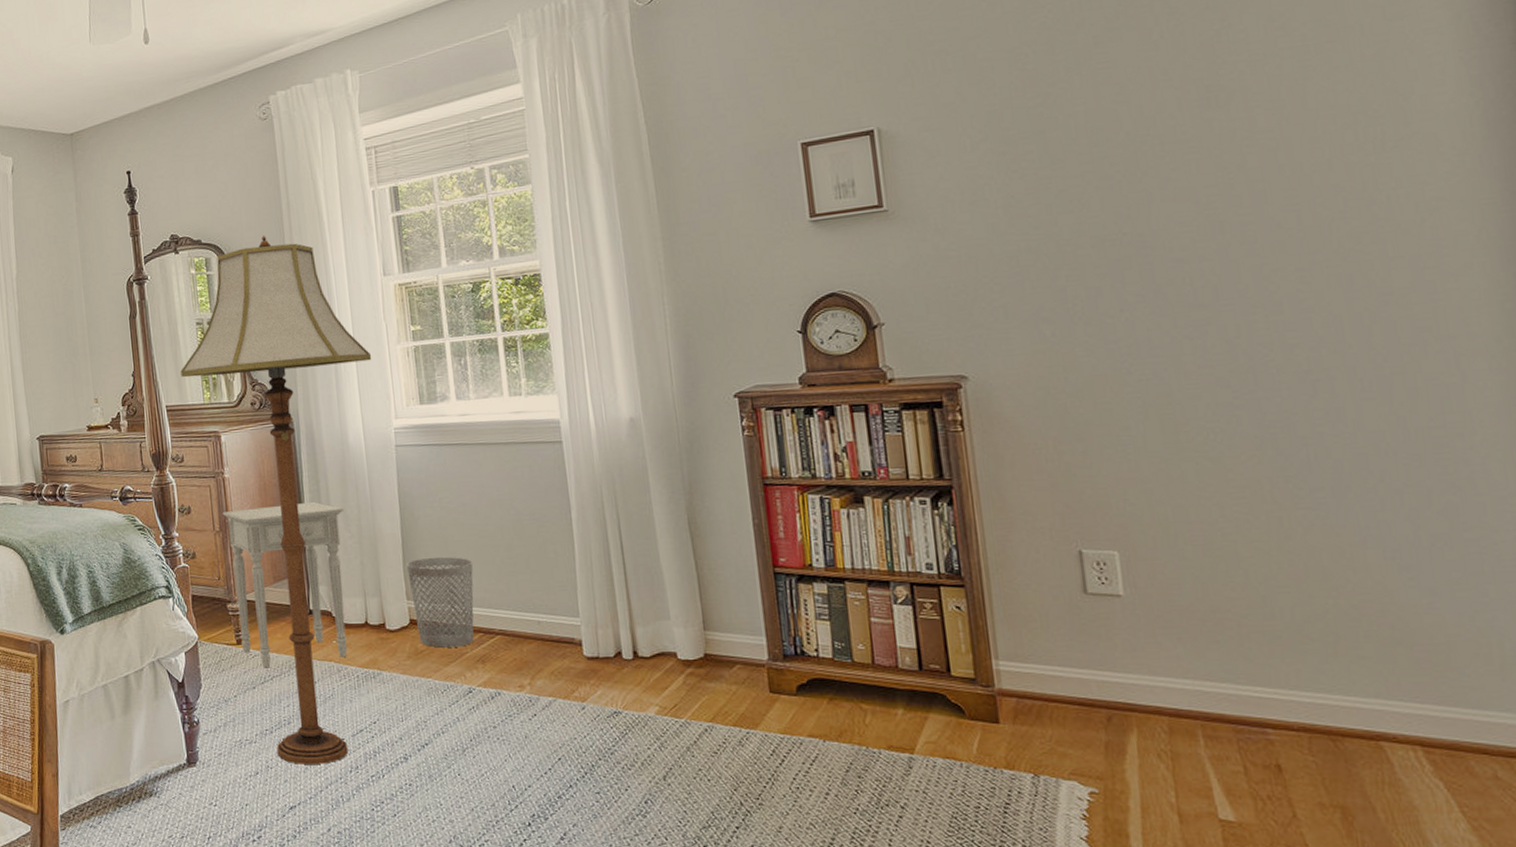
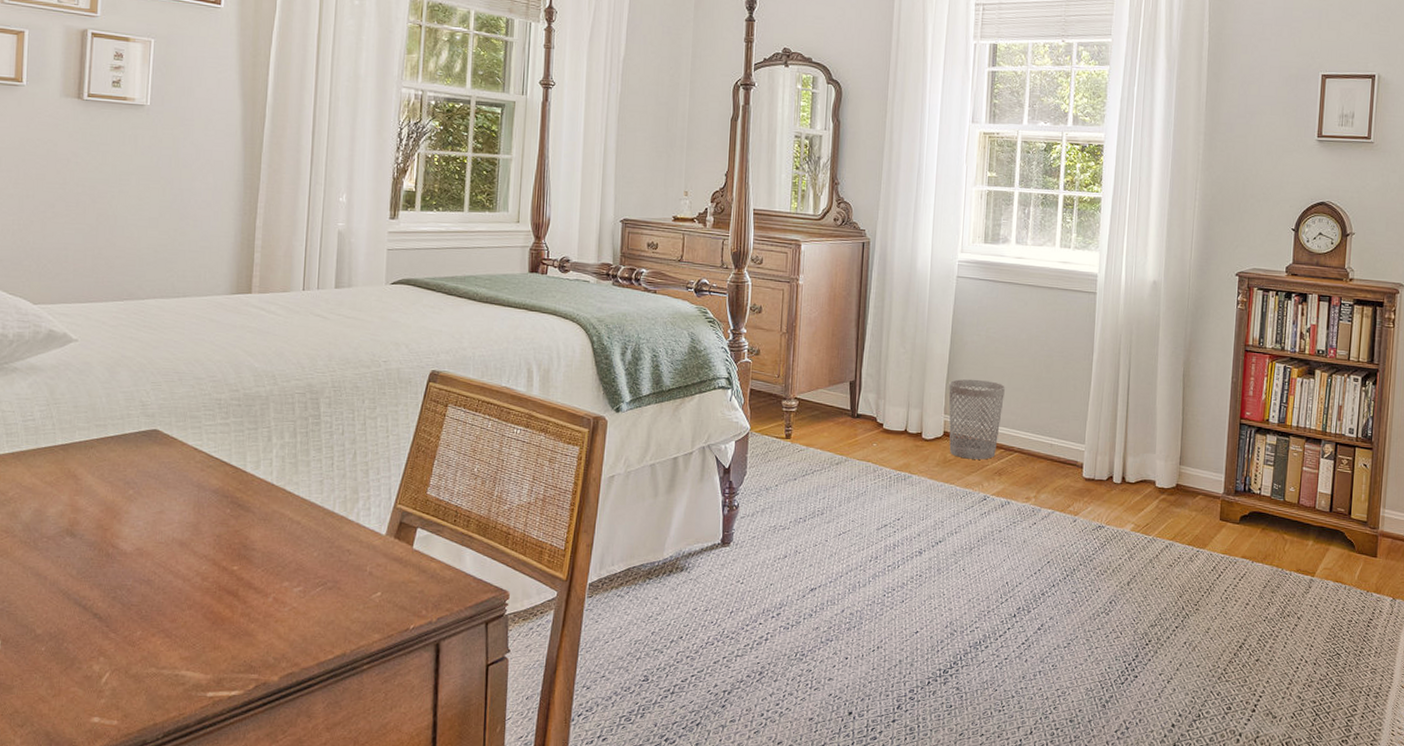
floor lamp: present [180,235,372,764] -> none [772,65,950,553]
nightstand: present [222,501,348,668] -> none [789,315,903,463]

